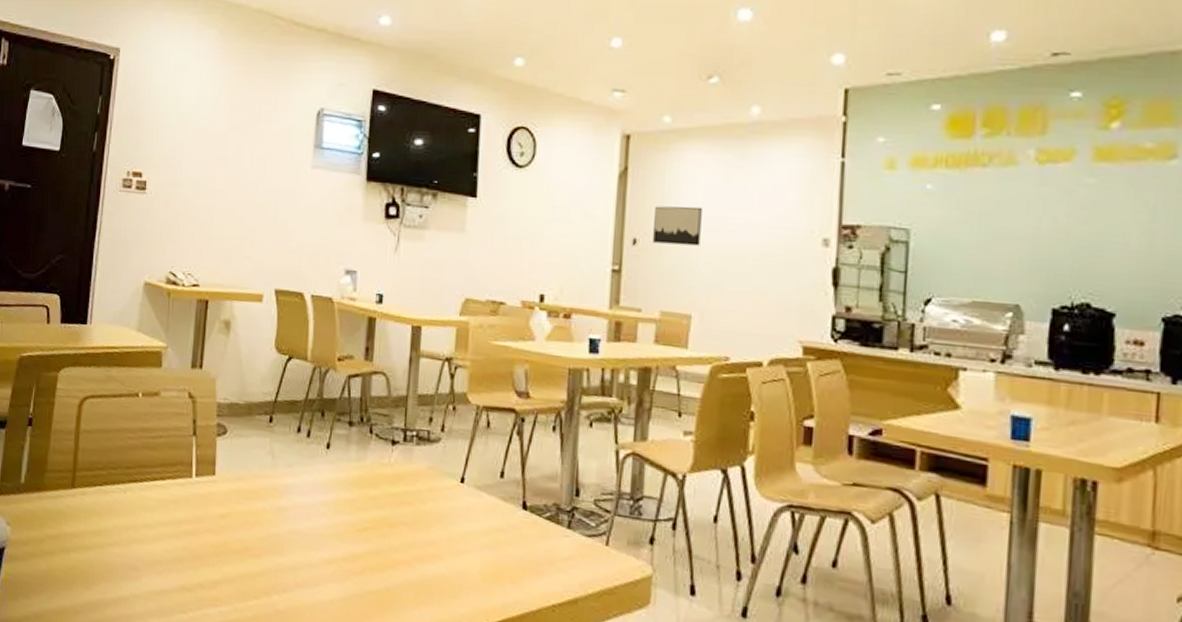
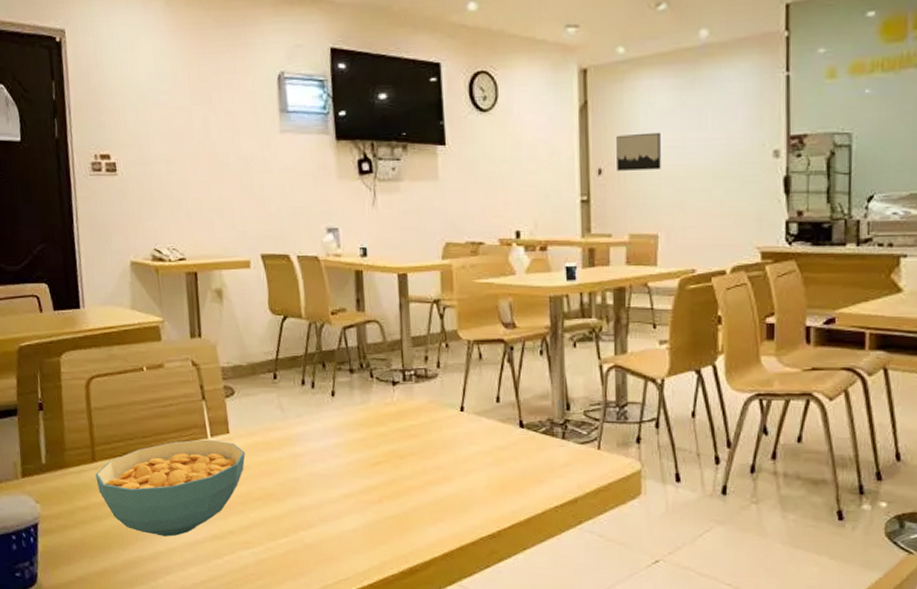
cereal bowl: none [71,476,228,582] -> present [95,439,245,537]

